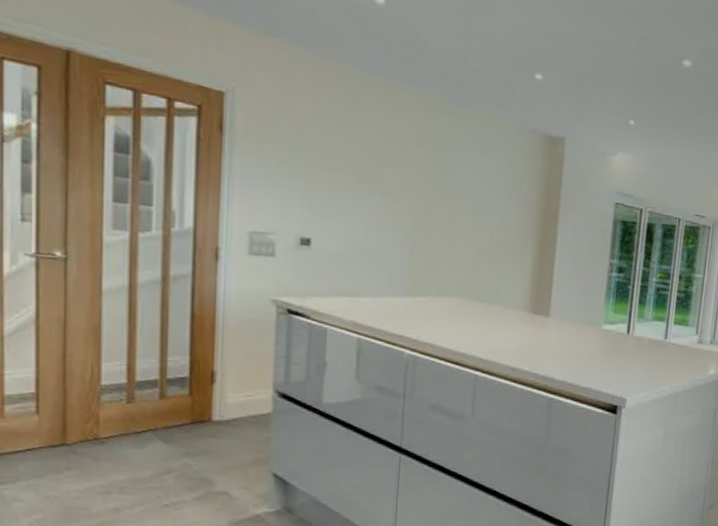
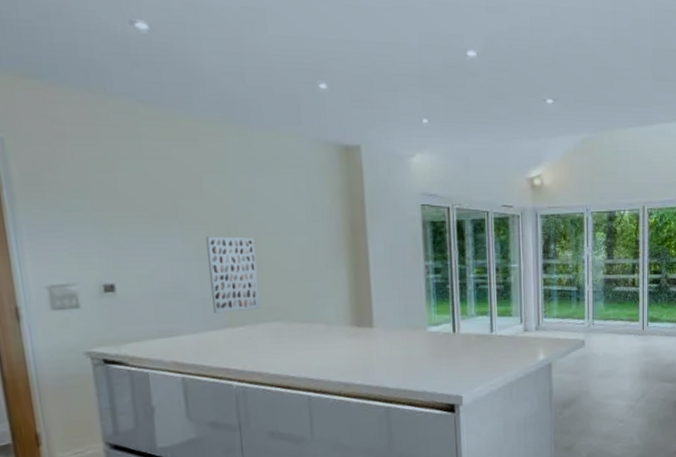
wall art: none [399,205,449,283] -> present [205,236,261,314]

